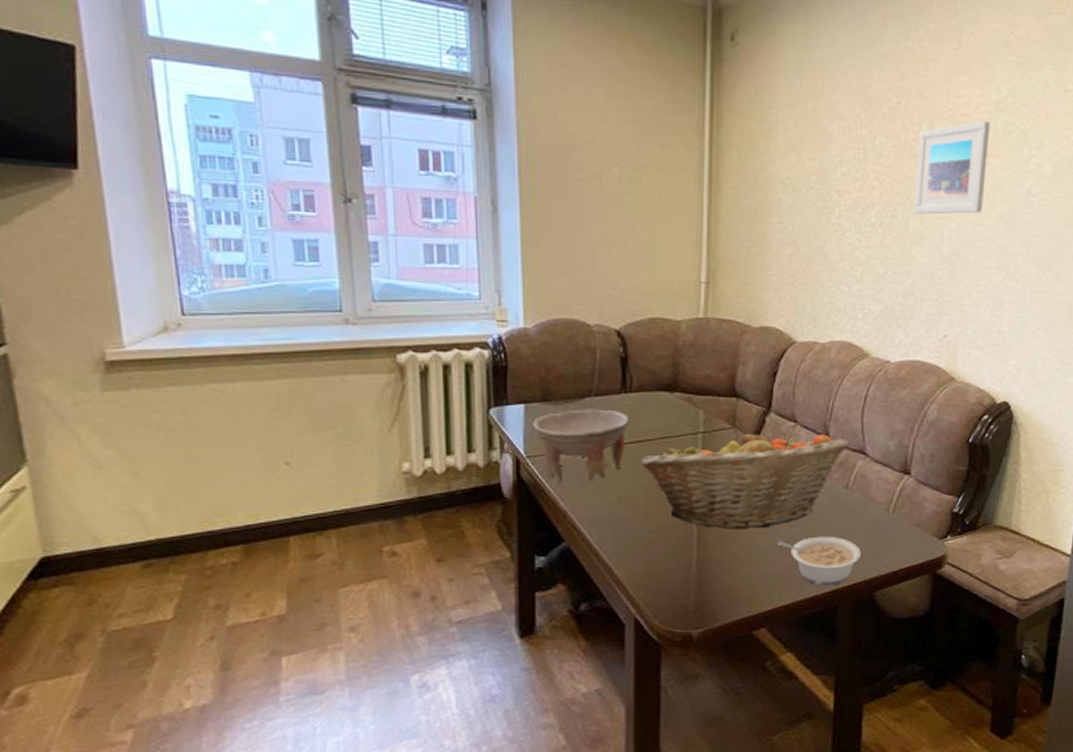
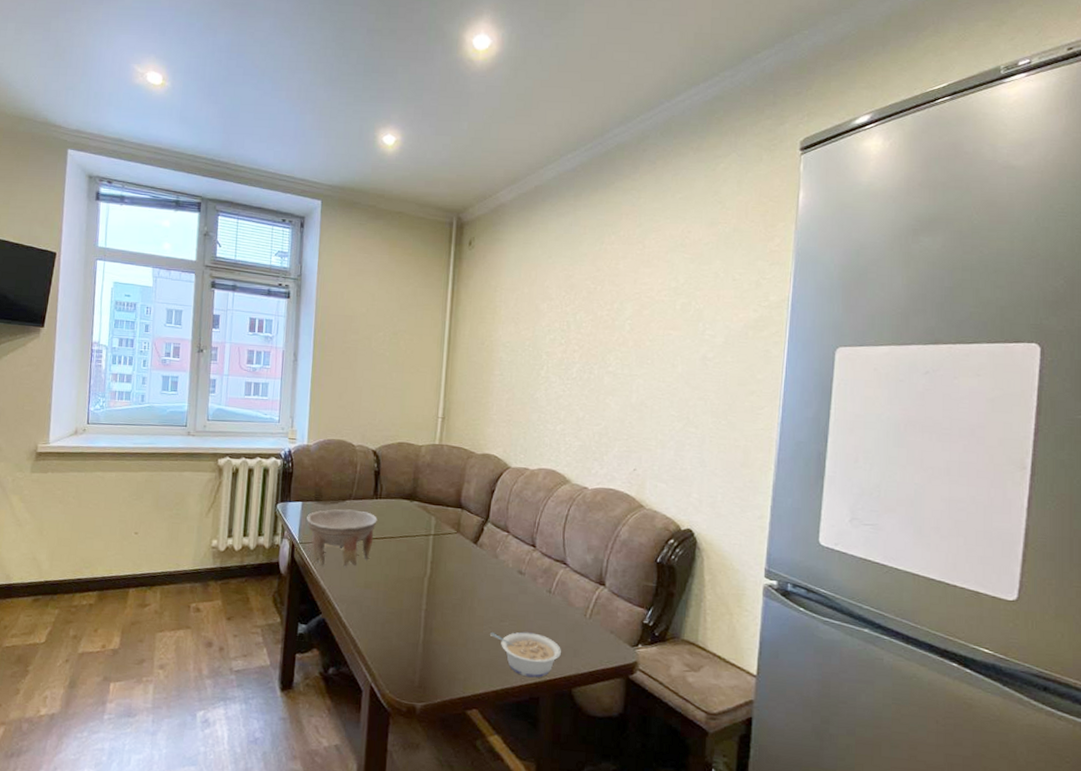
fruit basket: present [640,429,848,529] -> none [383,534,552,620]
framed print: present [914,120,991,215] -> none [608,301,671,373]

